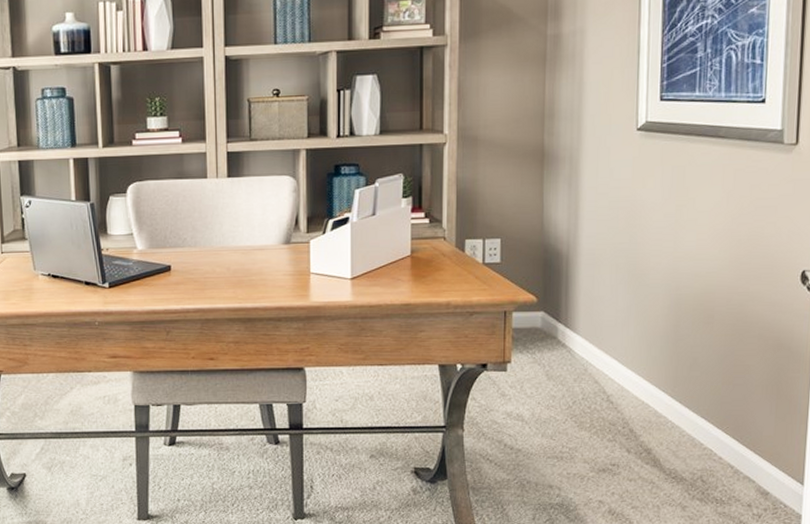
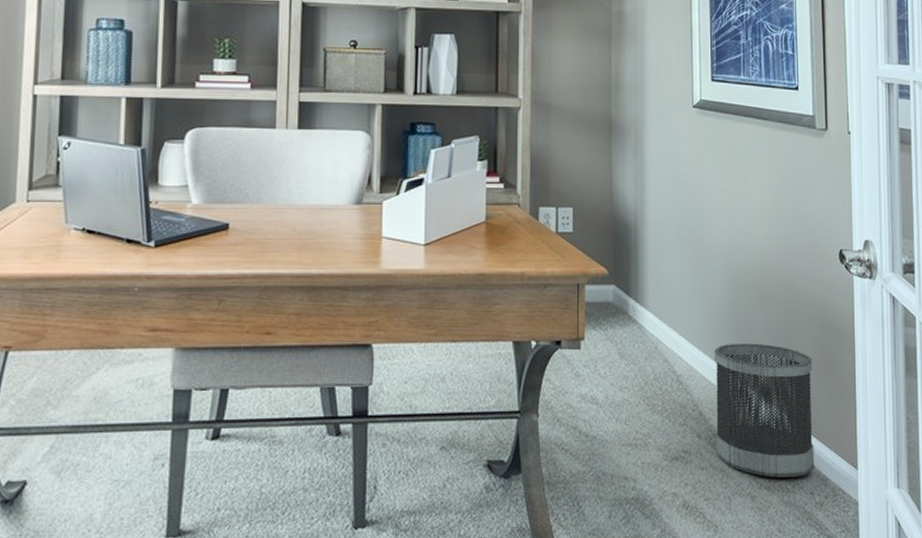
wastebasket: none [645,365,759,491] -> present [715,343,814,478]

